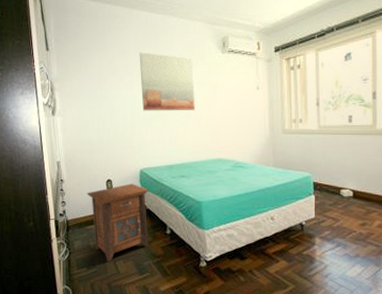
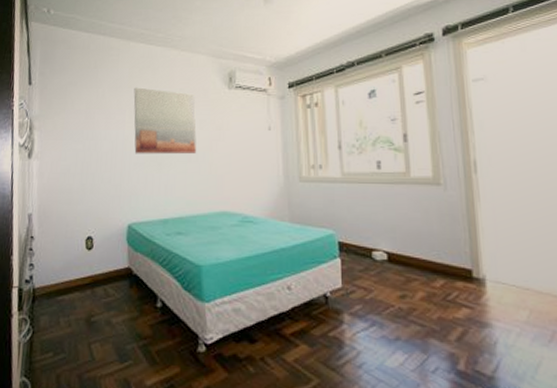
nightstand: present [87,184,149,263] -> none [61,242,137,346]

